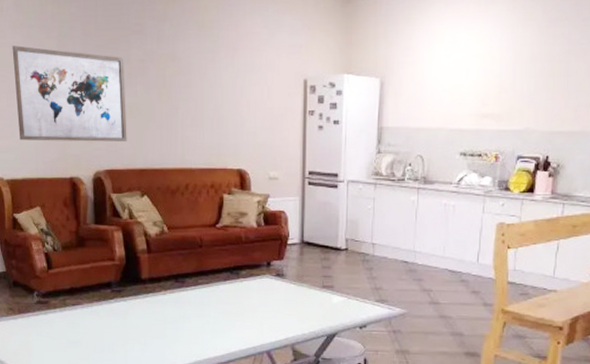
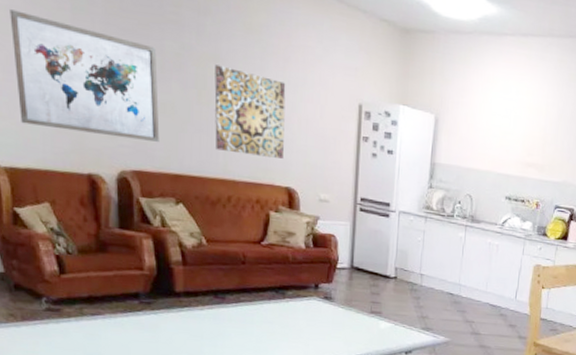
wall art: none [173,64,235,143] -> present [214,65,286,159]

